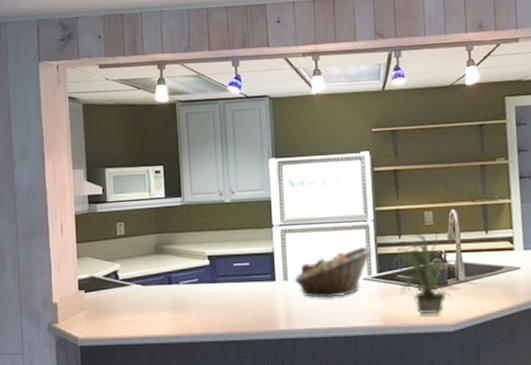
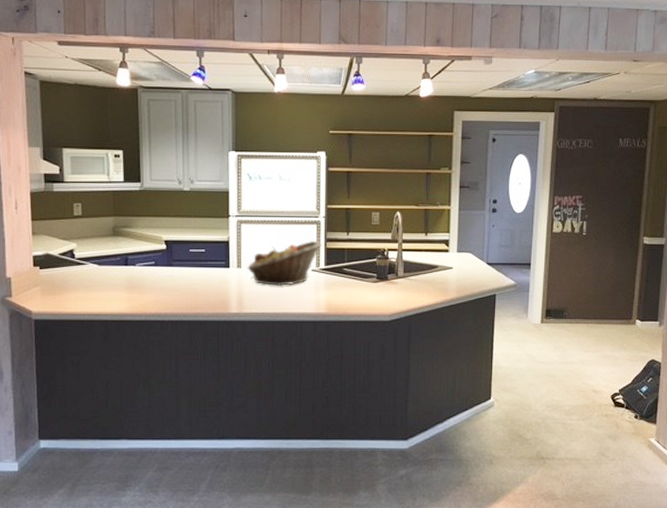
potted plant: present [392,229,452,315] -> none [338,229,391,305]

